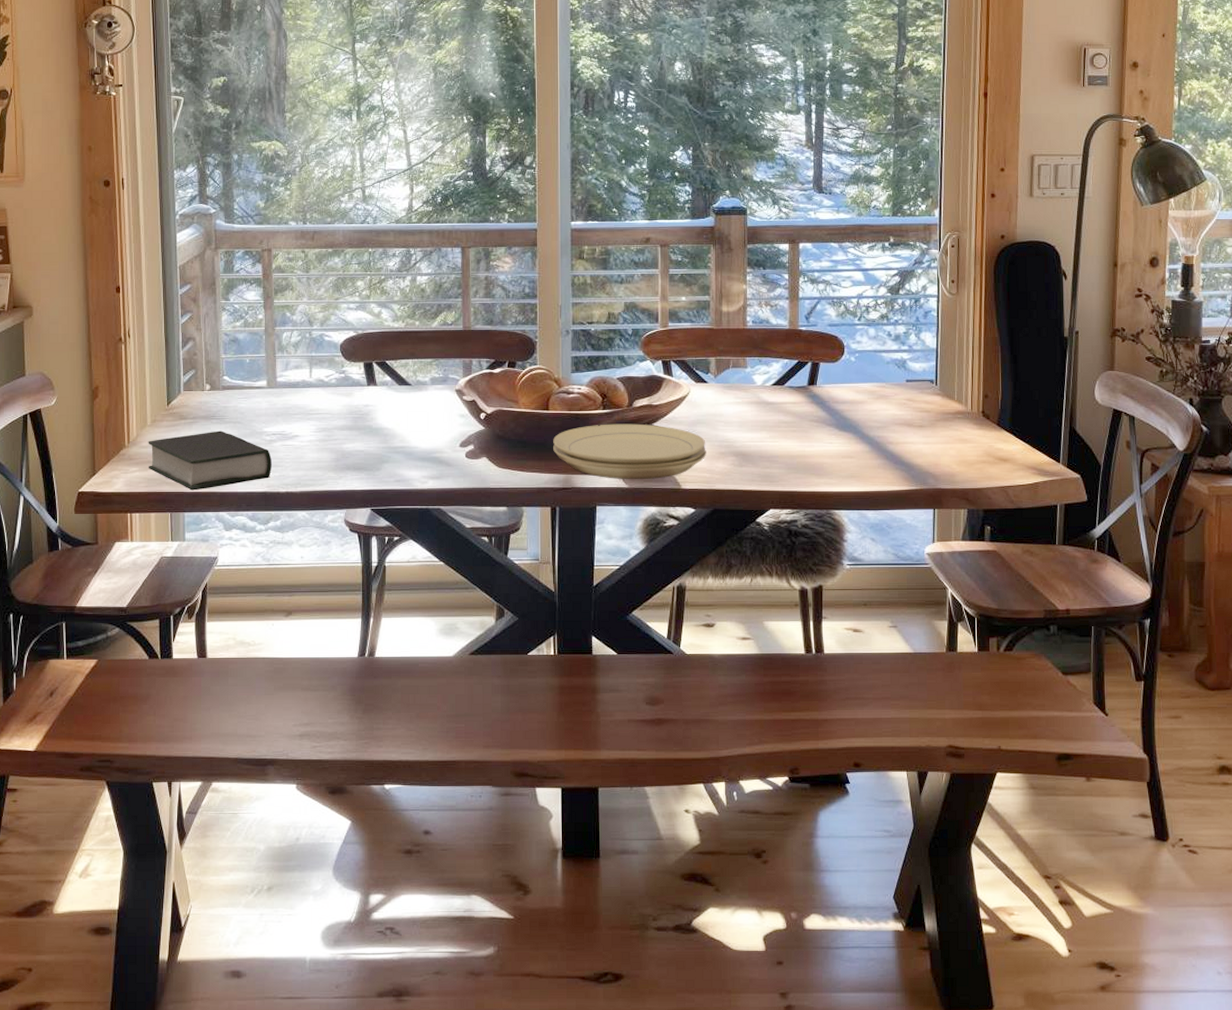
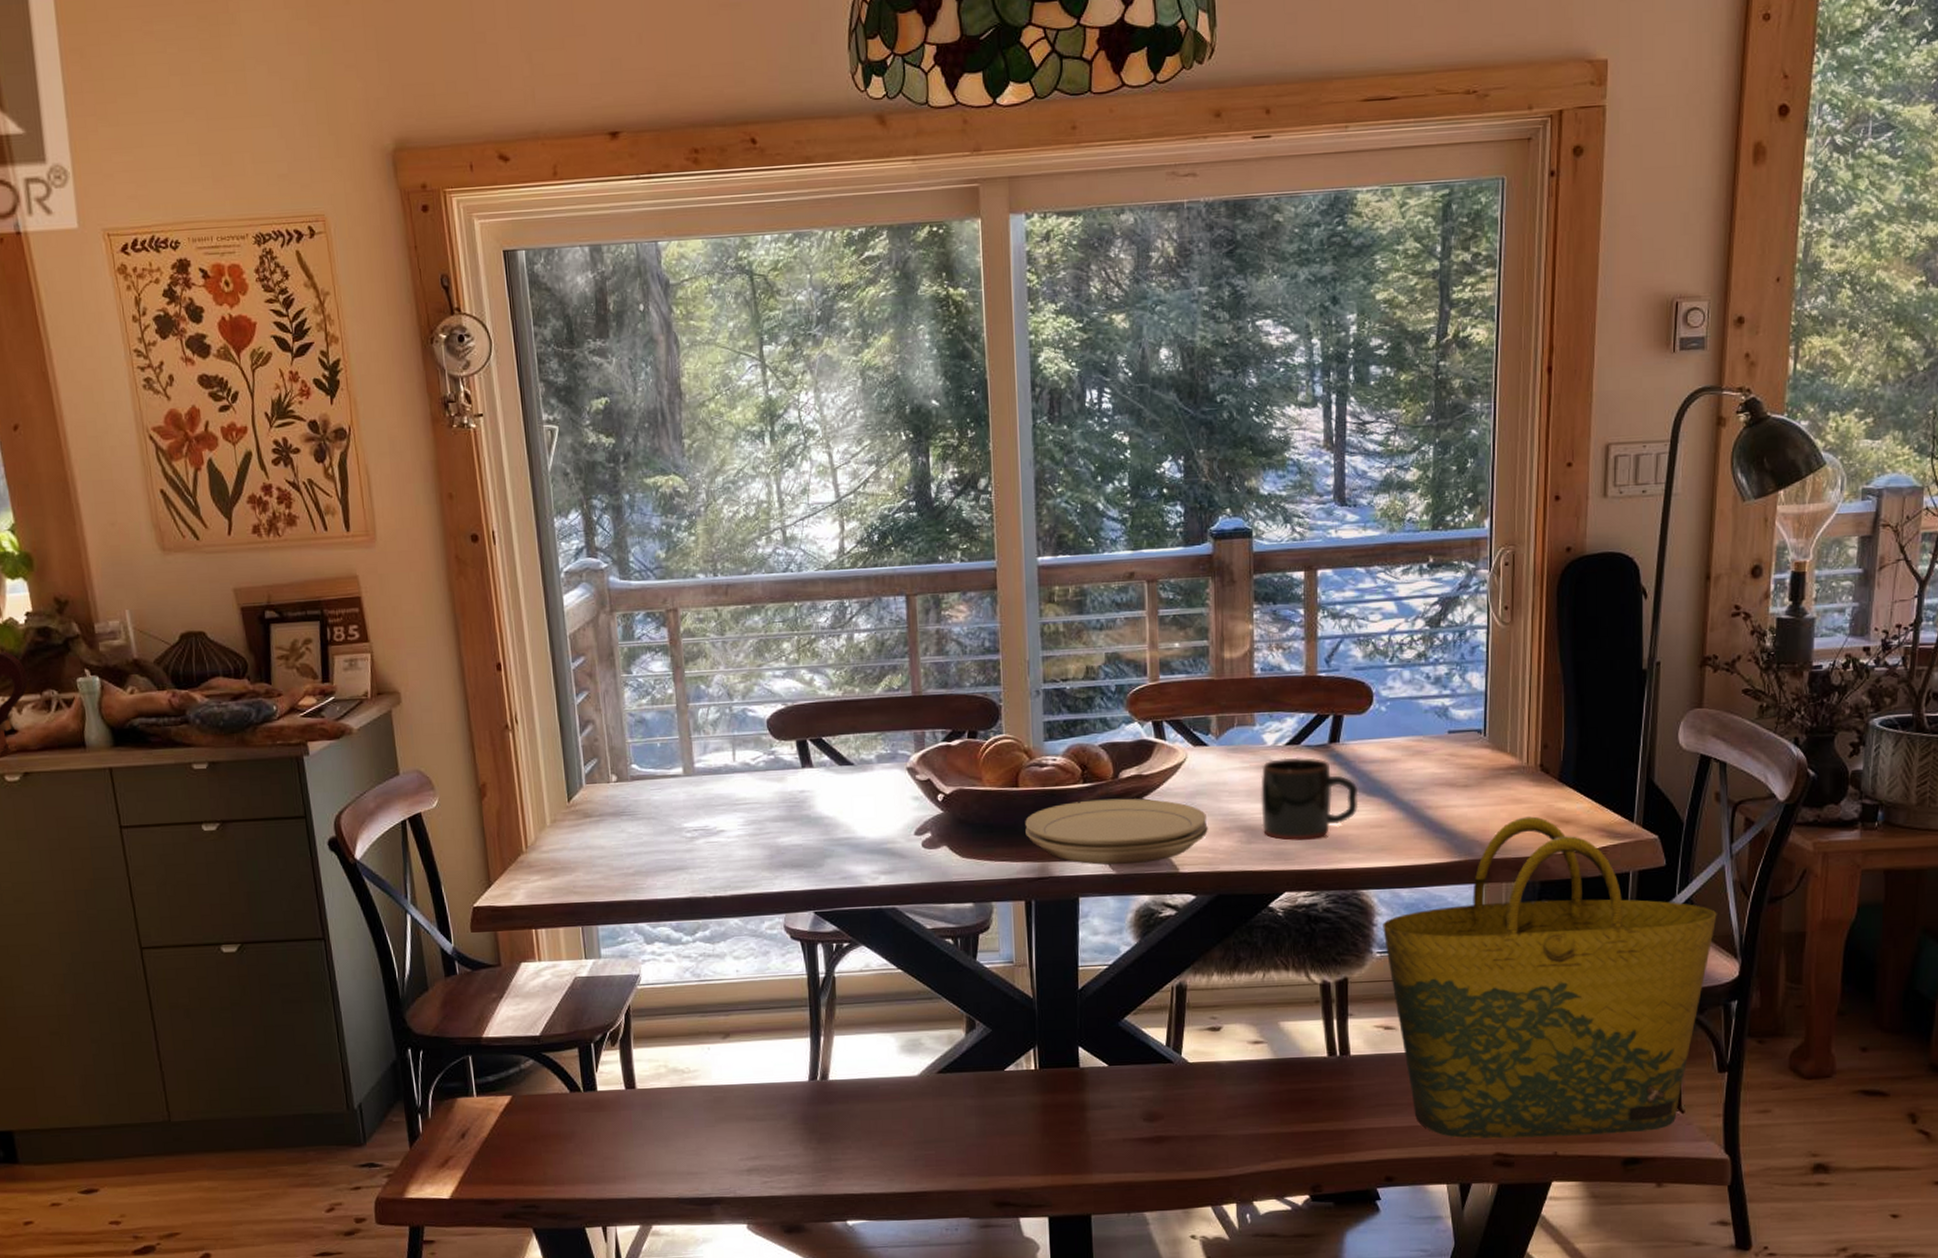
book: present [148,430,272,491] -> none [549,828,696,900]
mug: none [751,396,832,466] -> present [1261,757,1359,841]
tote bag: none [852,454,1131,733] -> present [1383,816,1717,1139]

